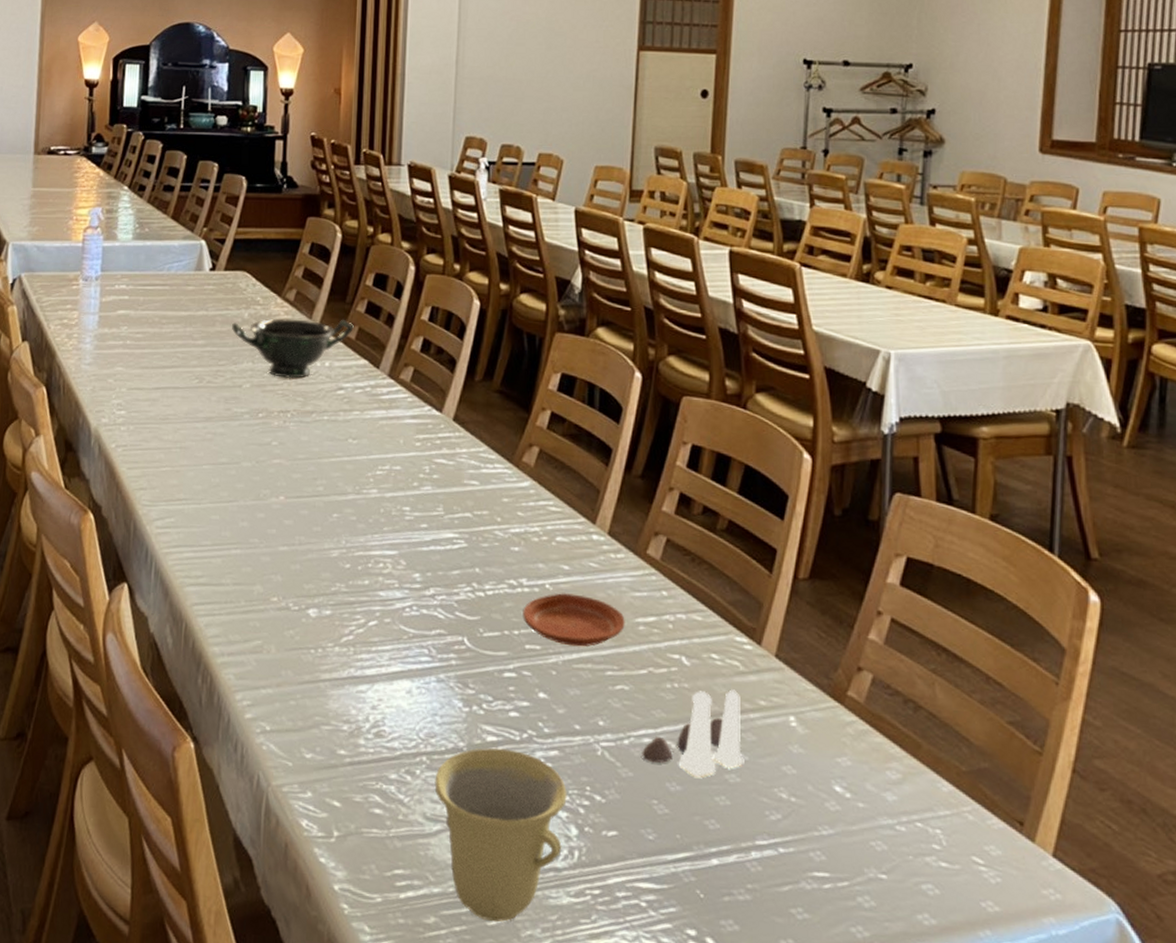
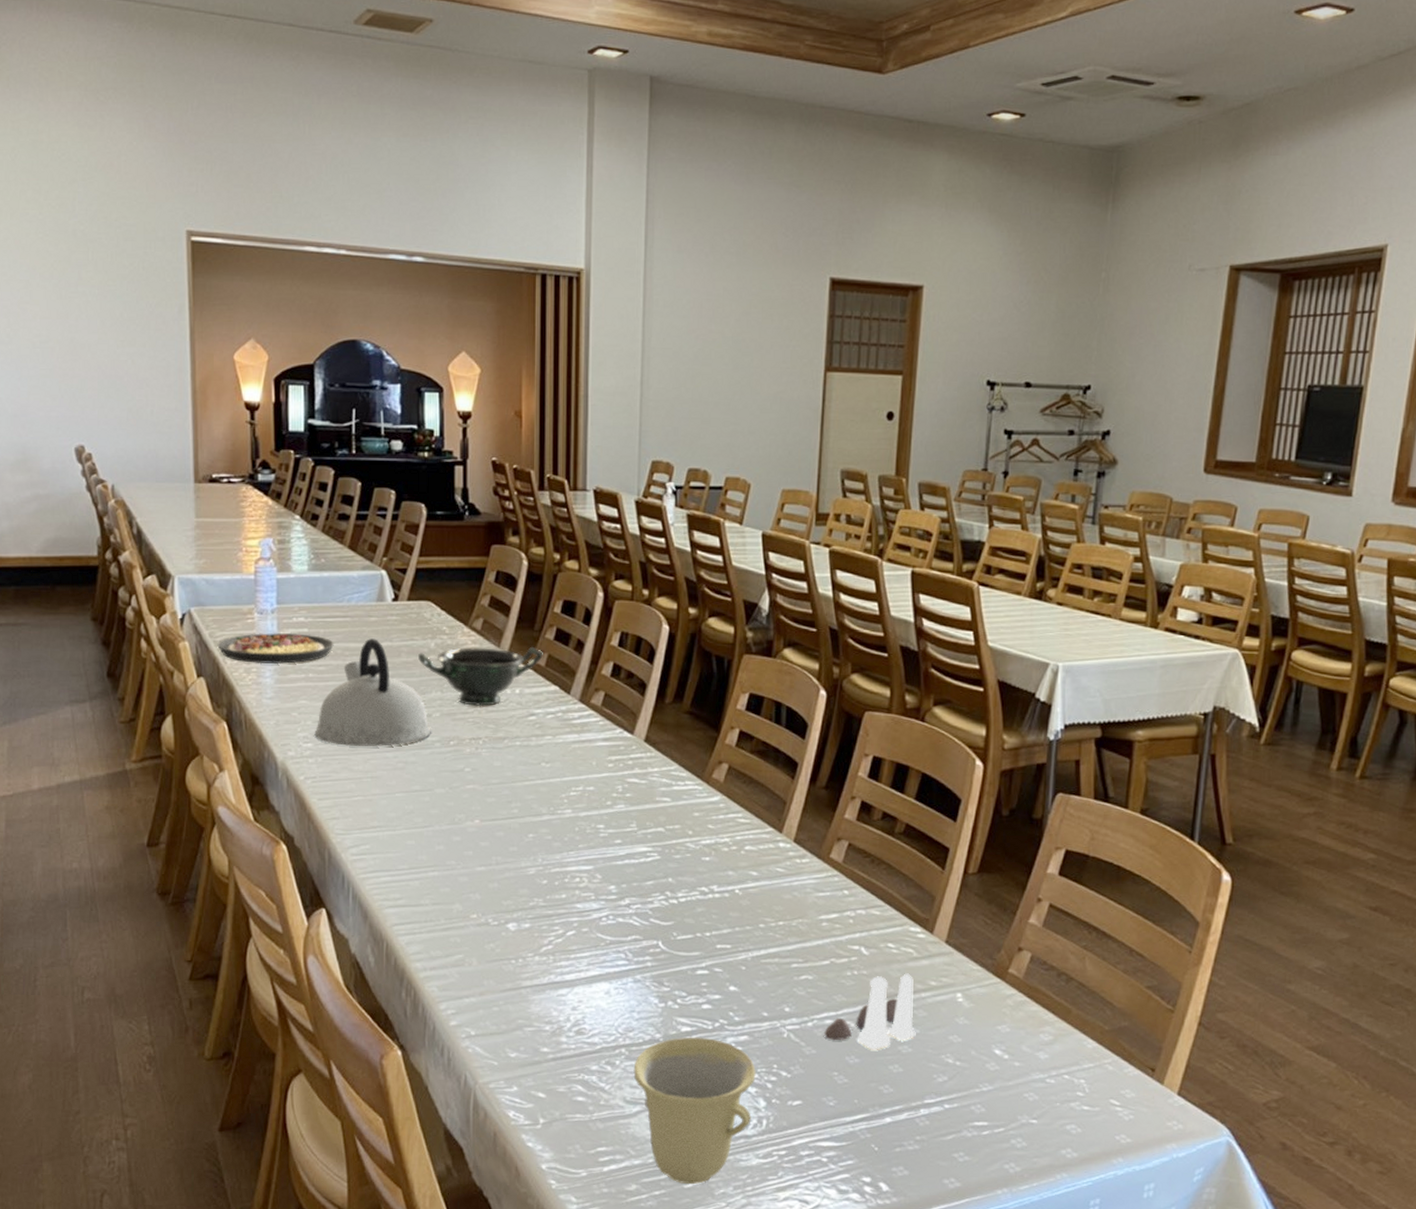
plate: none [43,299,152,331] -> present [217,632,334,665]
kettle: none [128,307,241,416] -> present [314,638,431,746]
plate: present [523,592,626,647] -> none [714,896,811,944]

